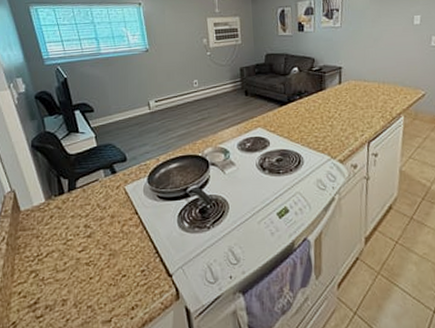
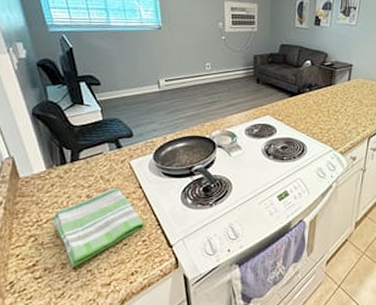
dish towel: none [51,216,142,303] -> present [52,188,144,267]

